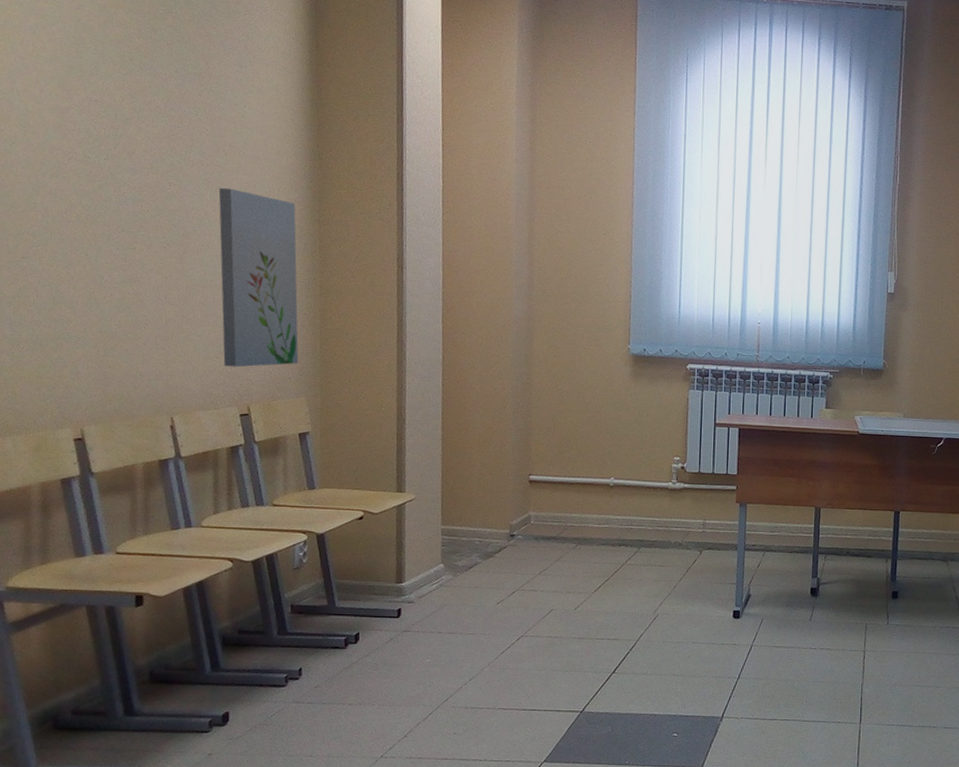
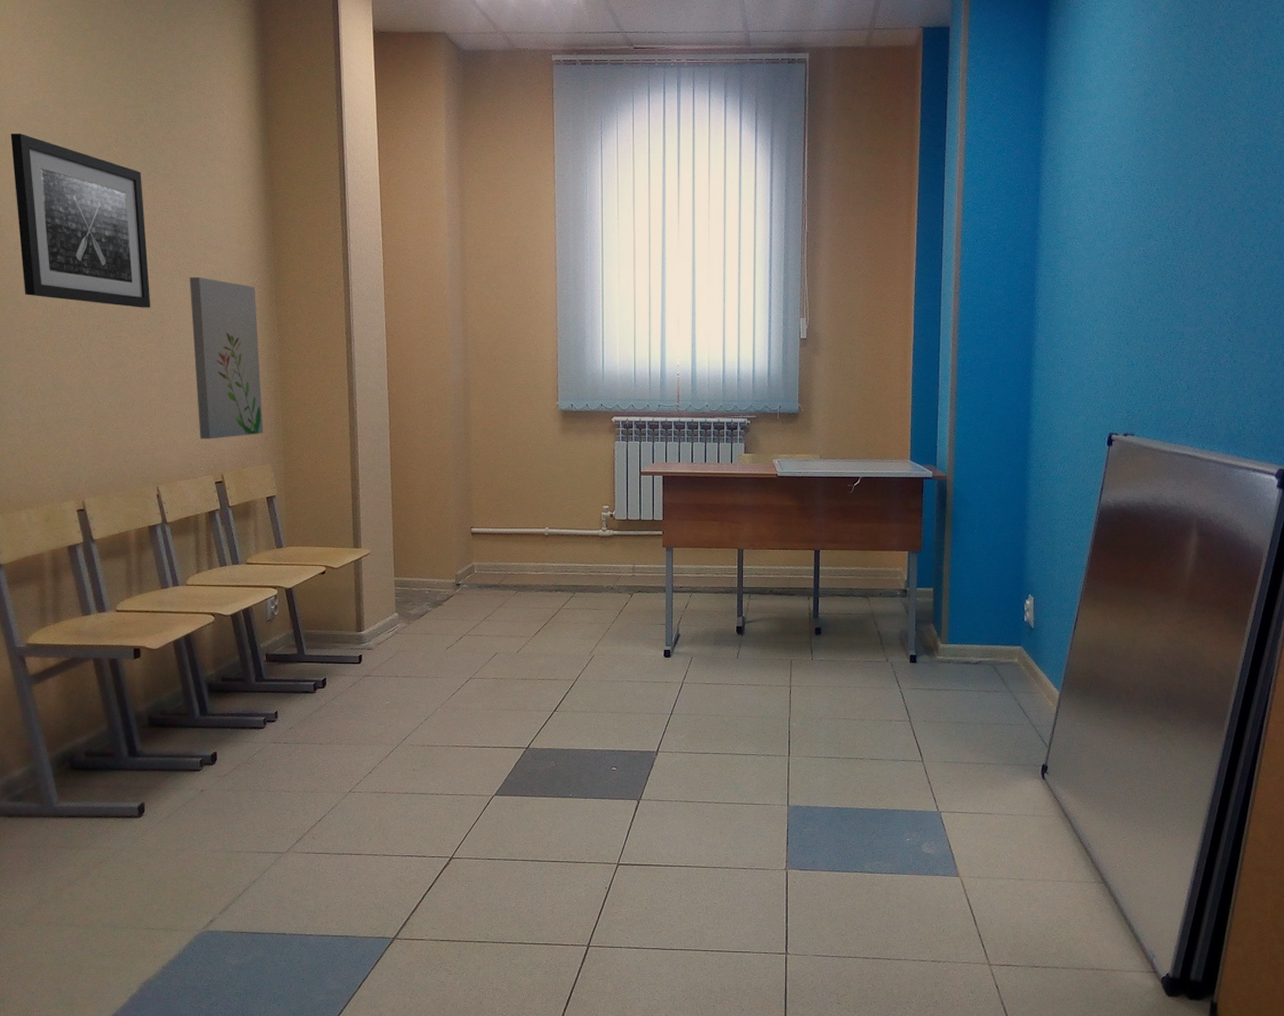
wall art: none [11,14,173,219] -> present [10,134,151,308]

